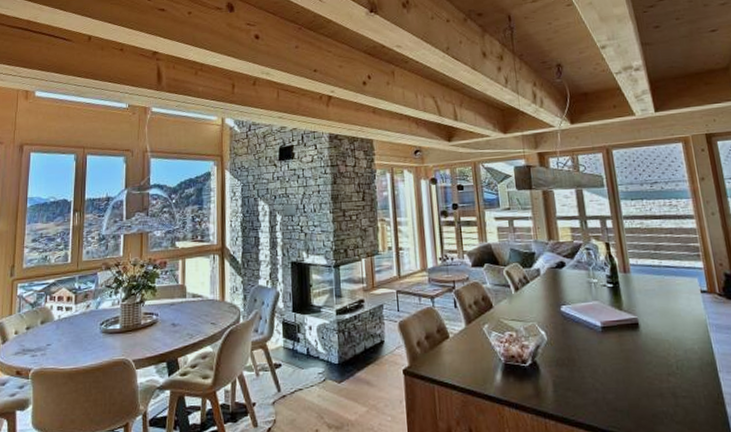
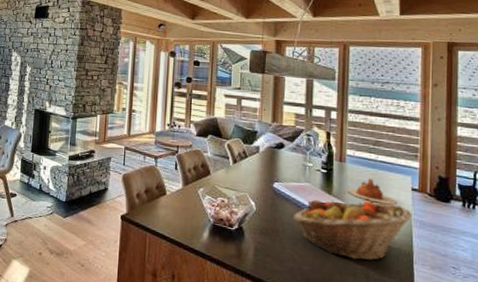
fruit basket: none [586,310,707,378] -> present [292,199,412,261]
teapot: none [637,286,690,312] -> present [347,178,398,204]

